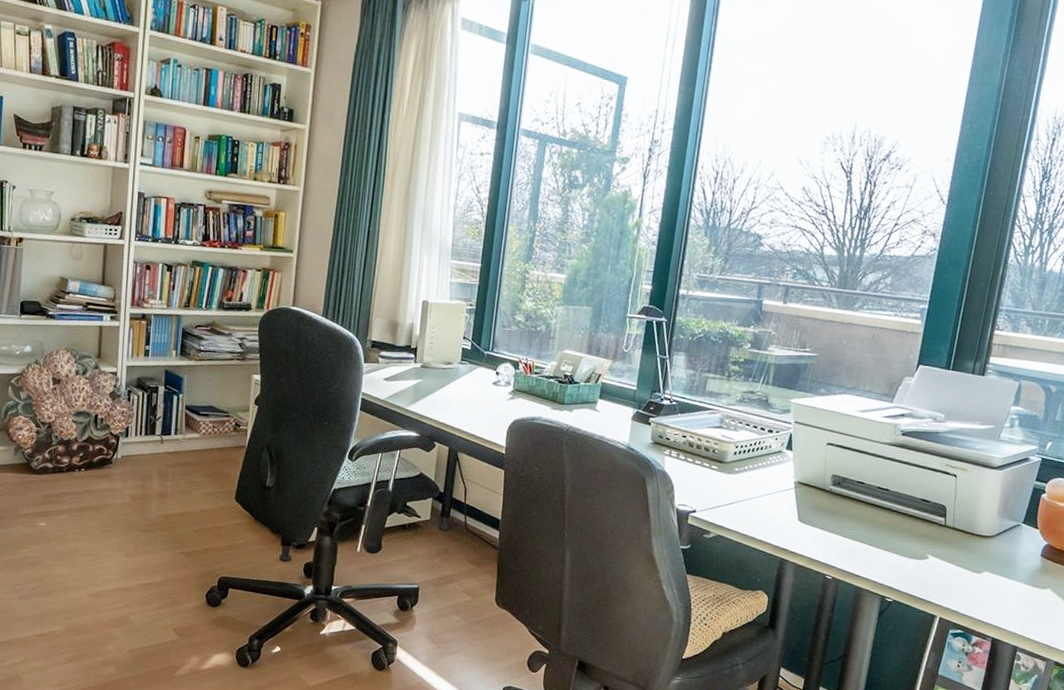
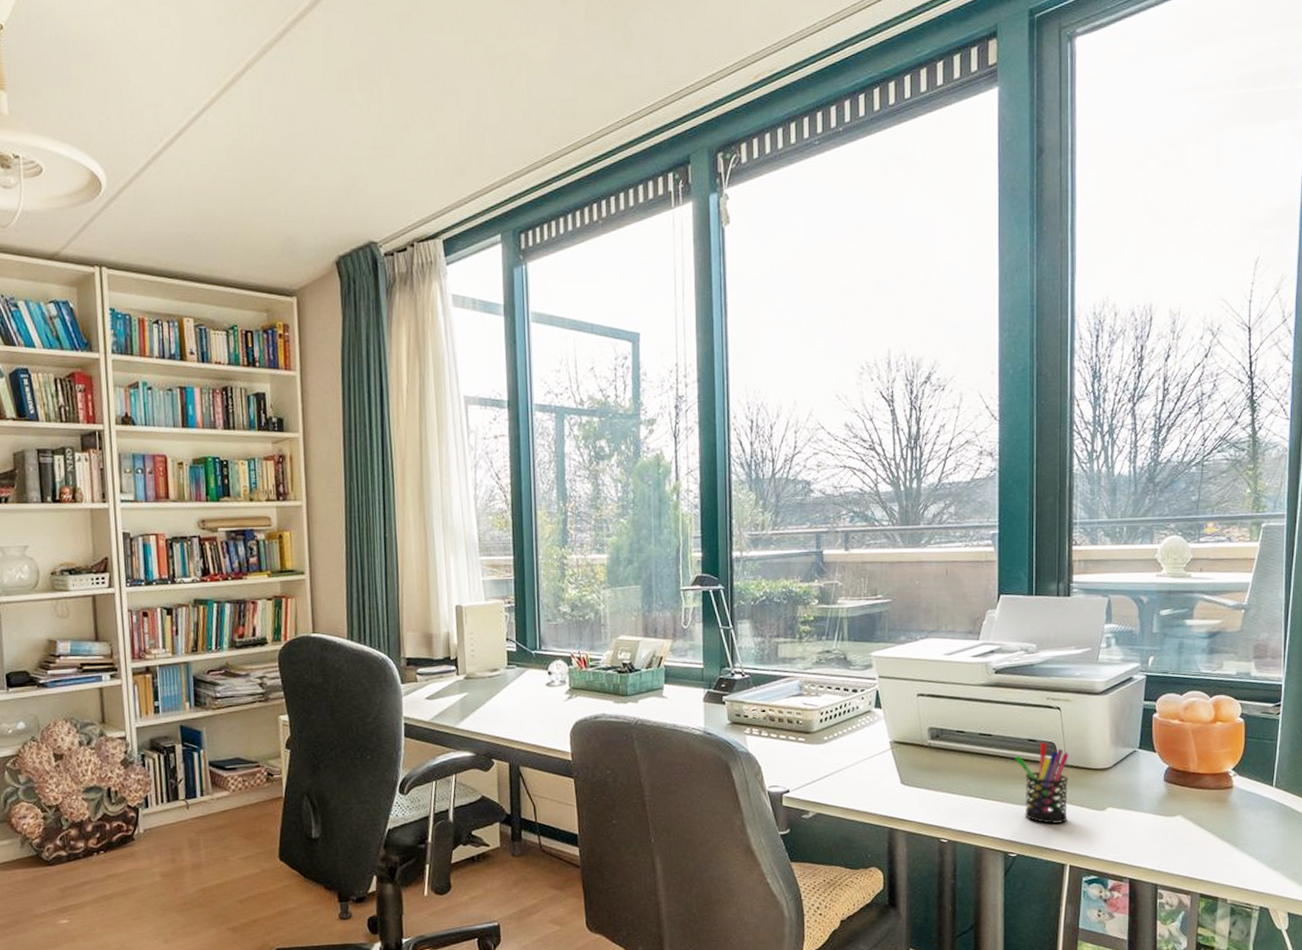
pen holder: none [906,503,957,579] -> present [1015,742,1069,824]

